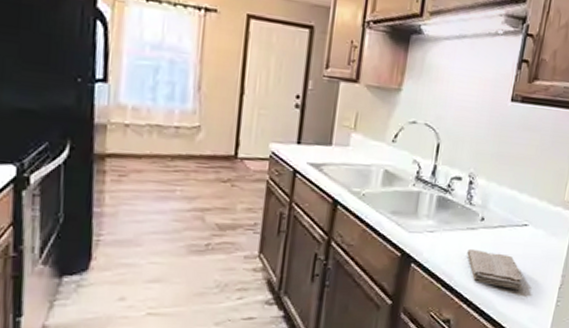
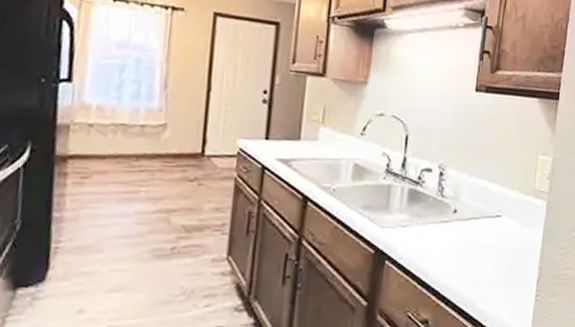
washcloth: present [467,248,523,290] -> none [441,242,500,284]

